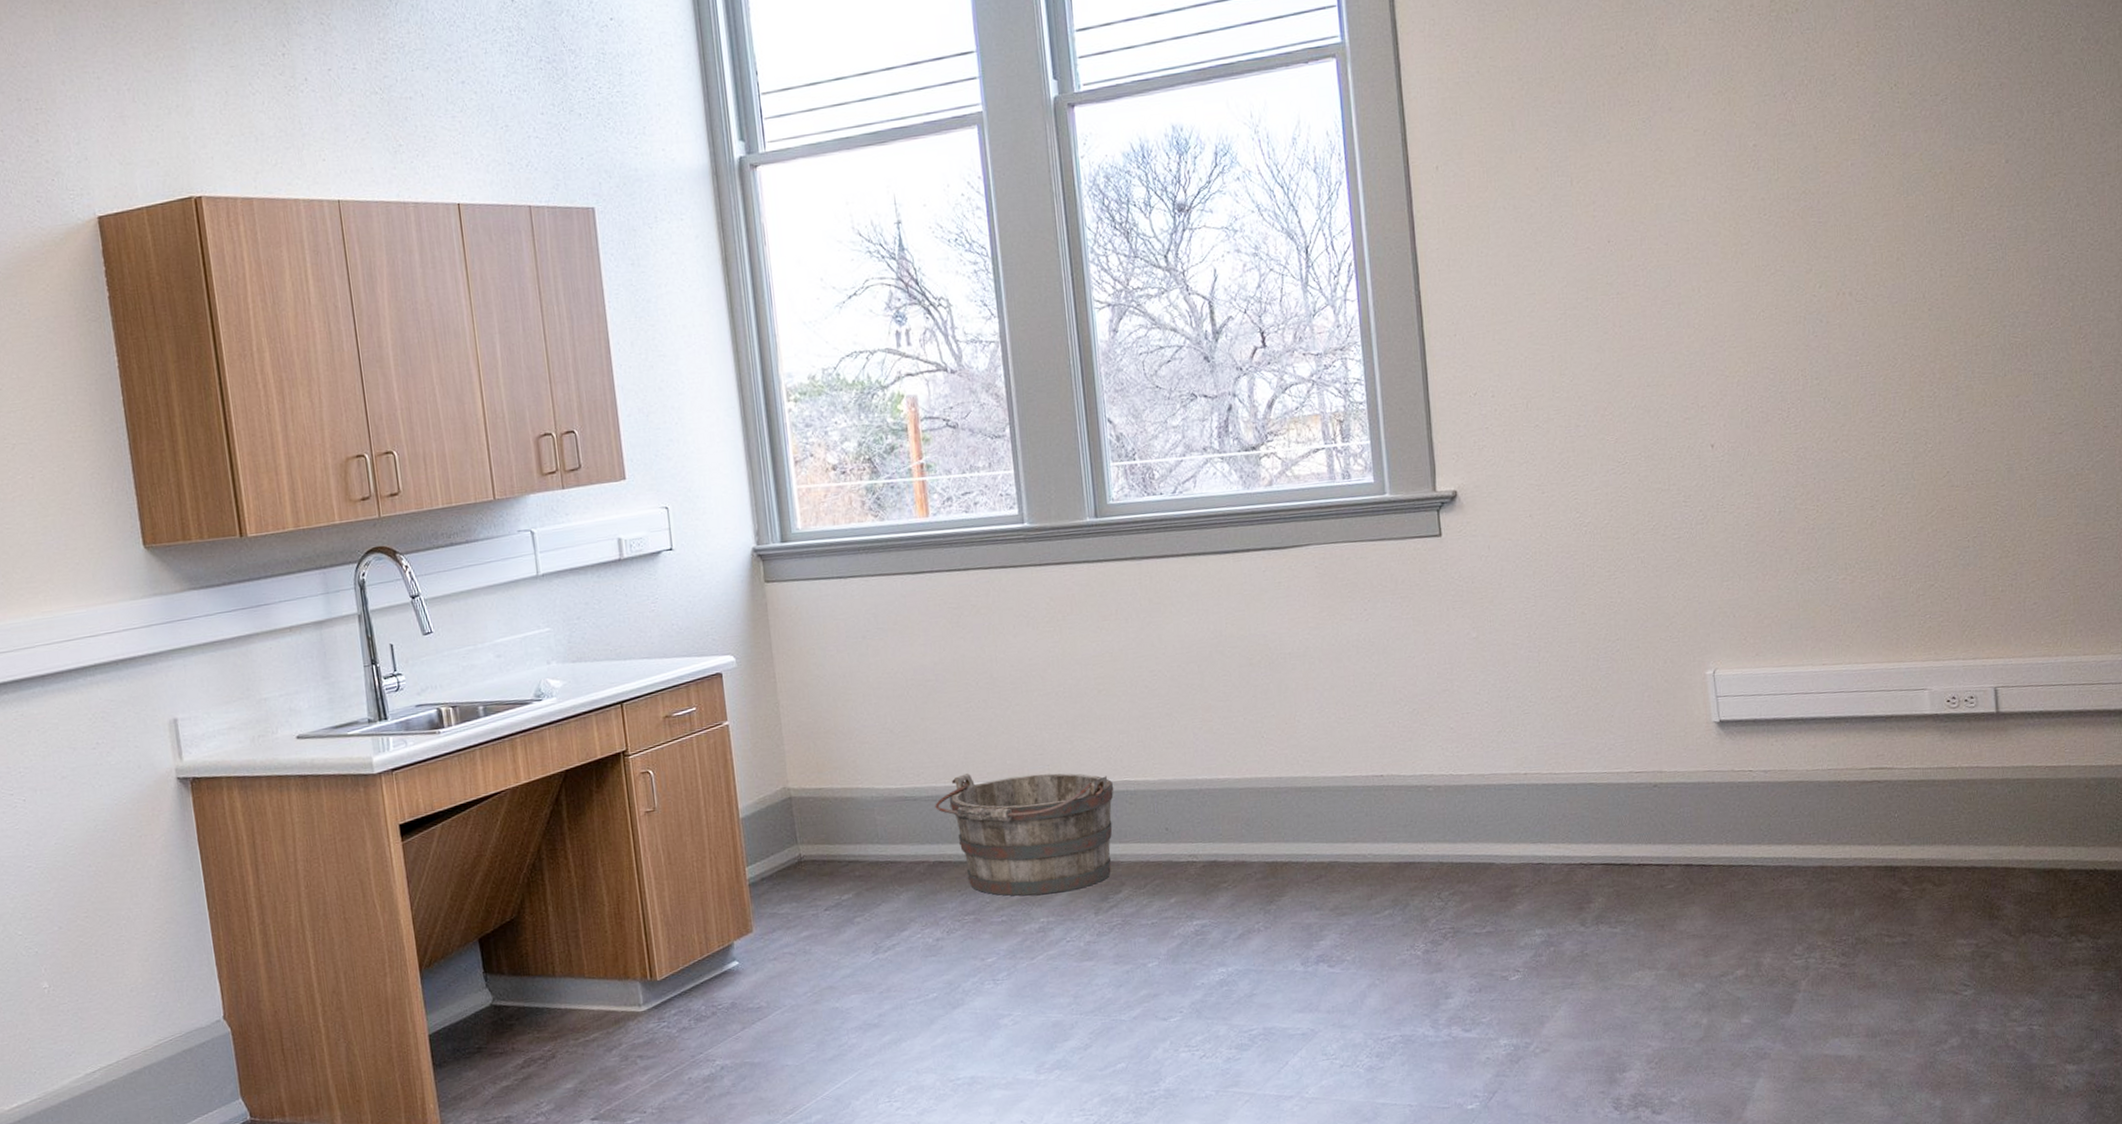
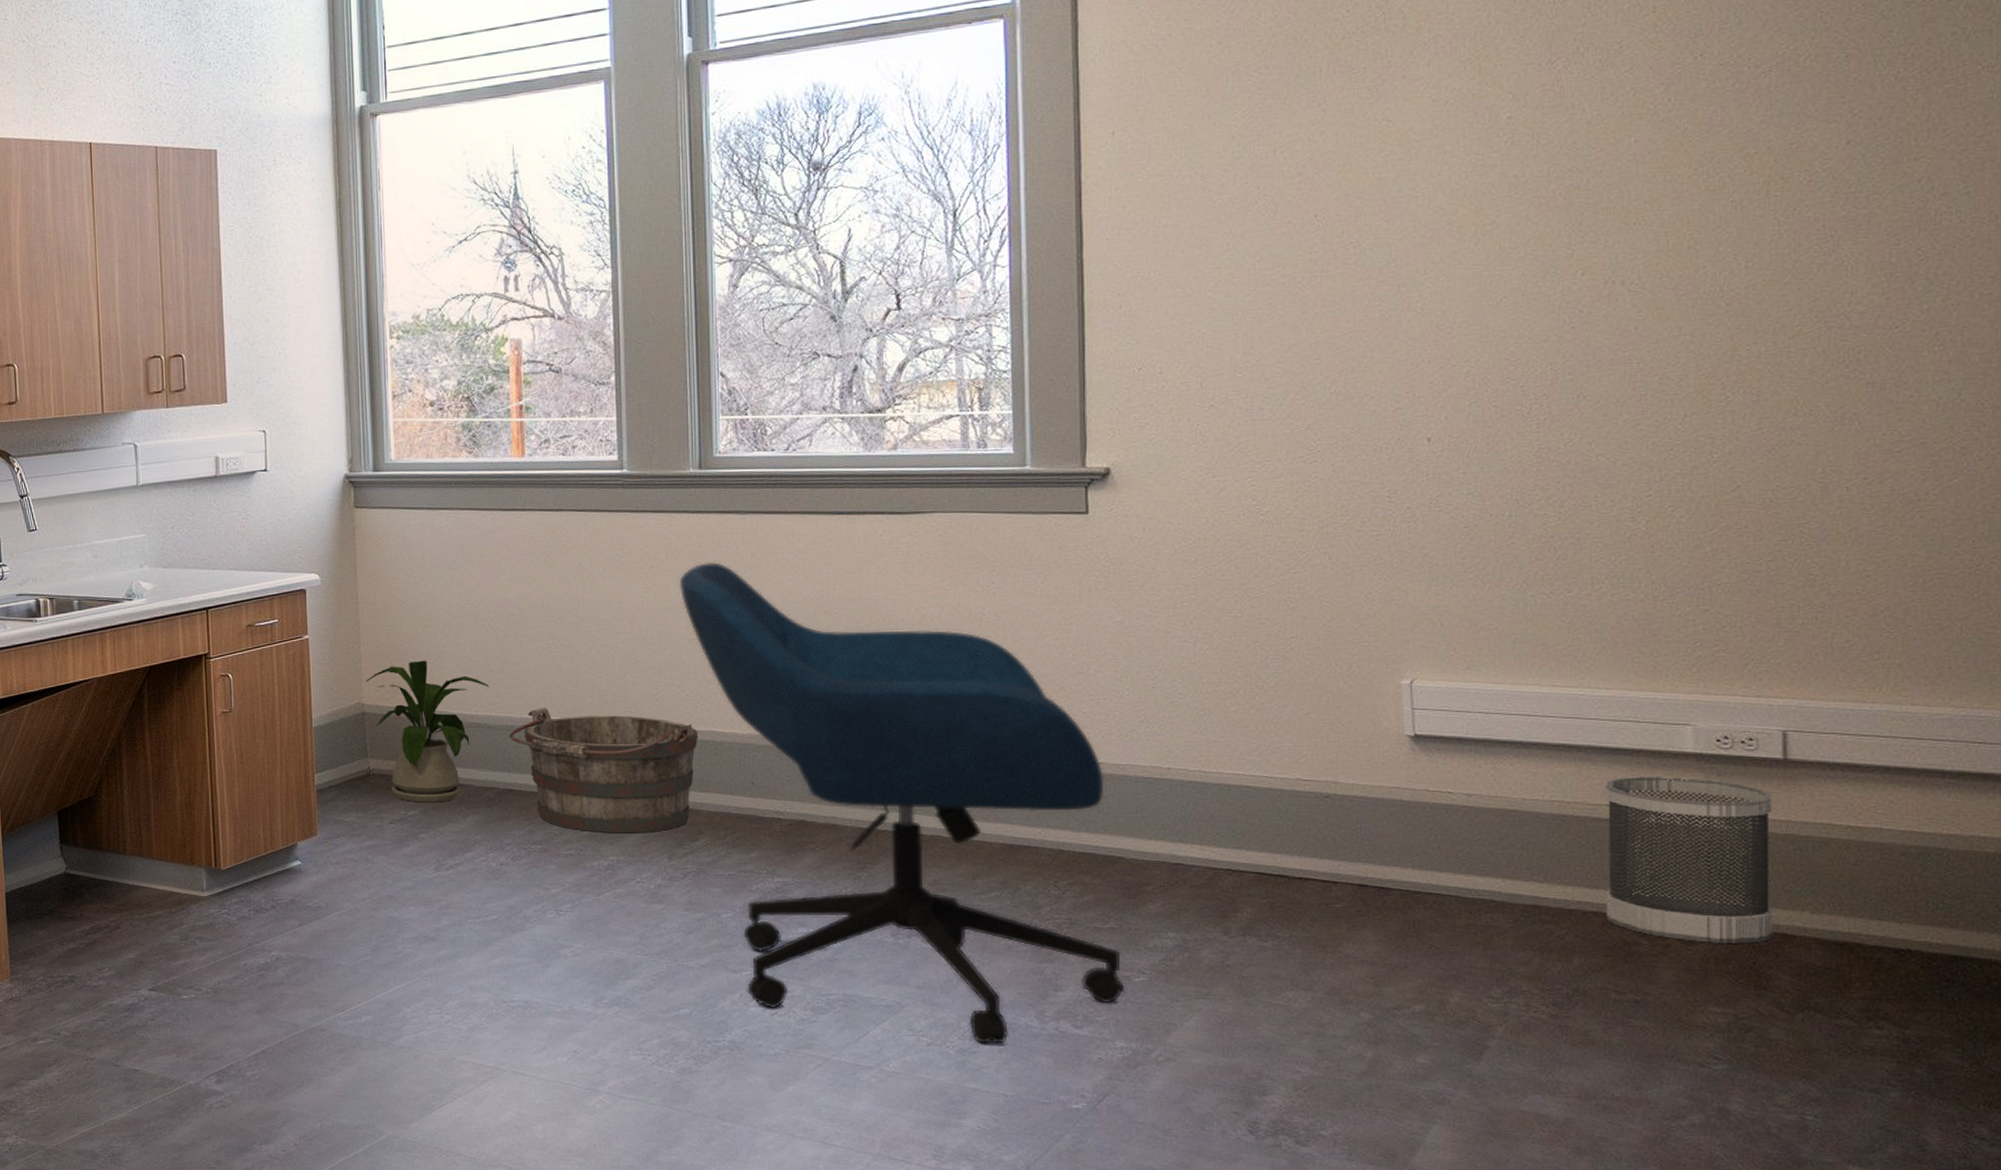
house plant: none [790,736,913,886] -> present [366,660,490,803]
office chair: none [1084,610,1504,1059] -> present [679,562,1126,1044]
wastebasket: none [1868,736,1999,883] -> present [1605,776,1773,943]

